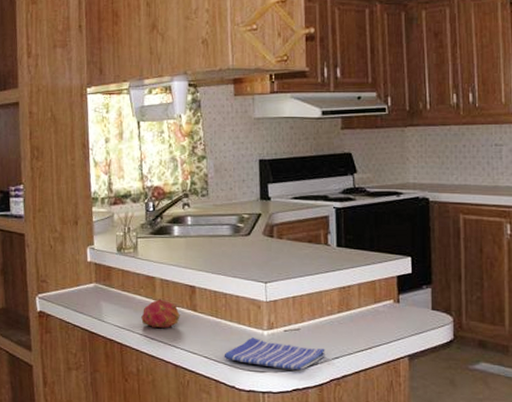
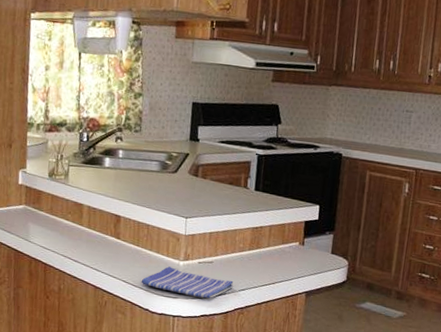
fruit: present [141,298,180,329] -> none [66,224,104,253]

